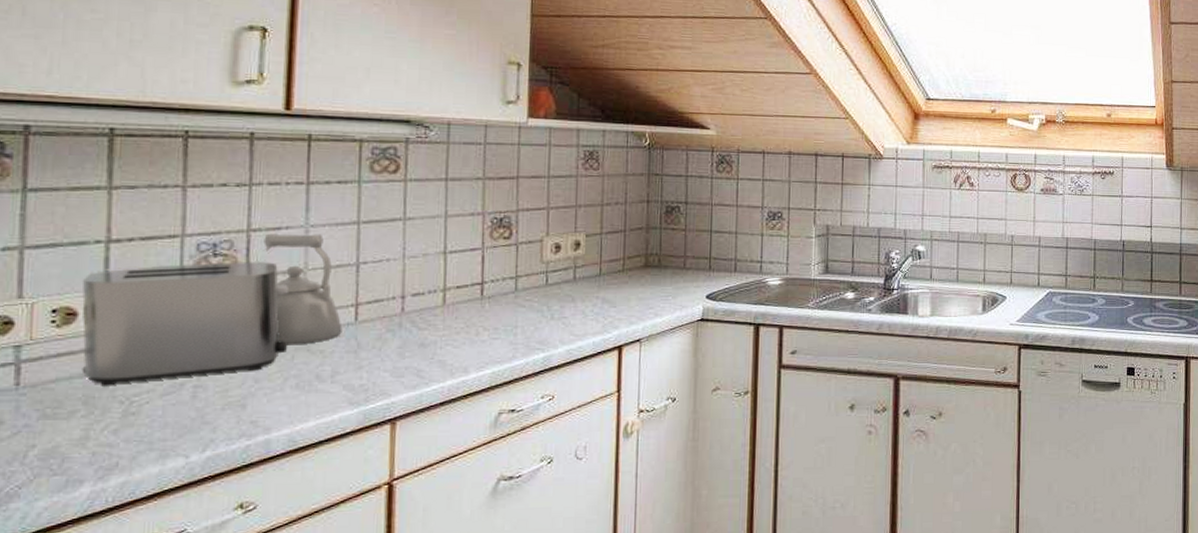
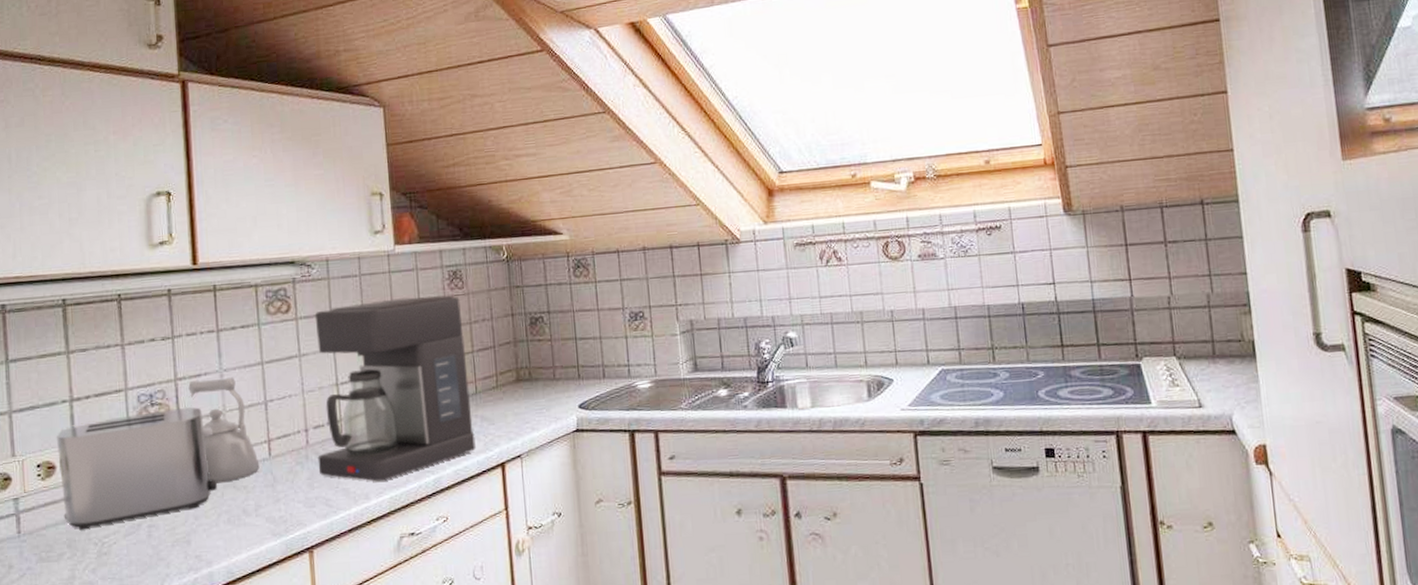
coffee maker: none [412,172,594,355] -> present [314,295,476,482]

